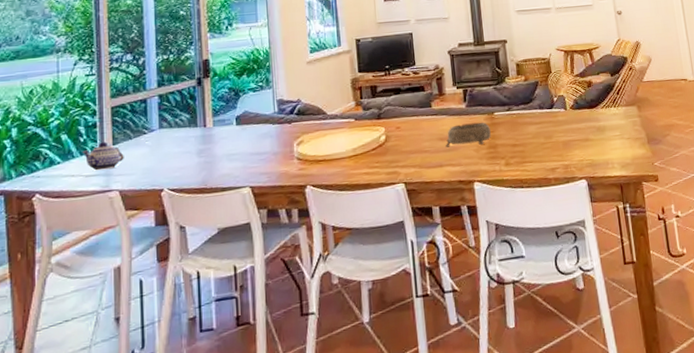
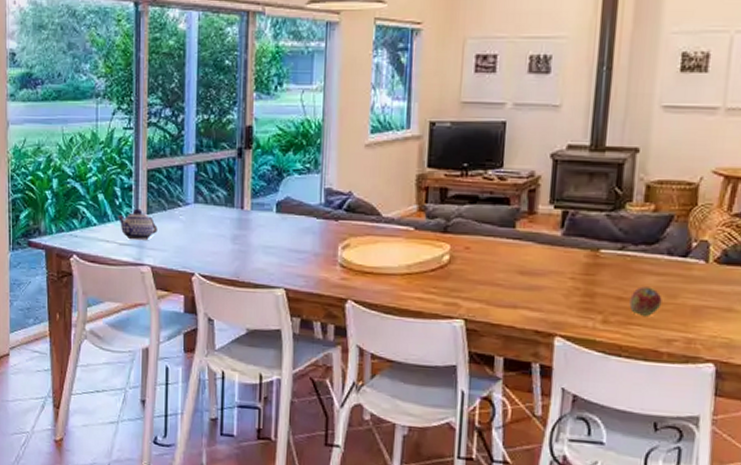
decorative bowl: present [445,122,491,148] -> none [525,257,591,289]
fruit: none [521,133,543,155] -> present [629,286,662,316]

